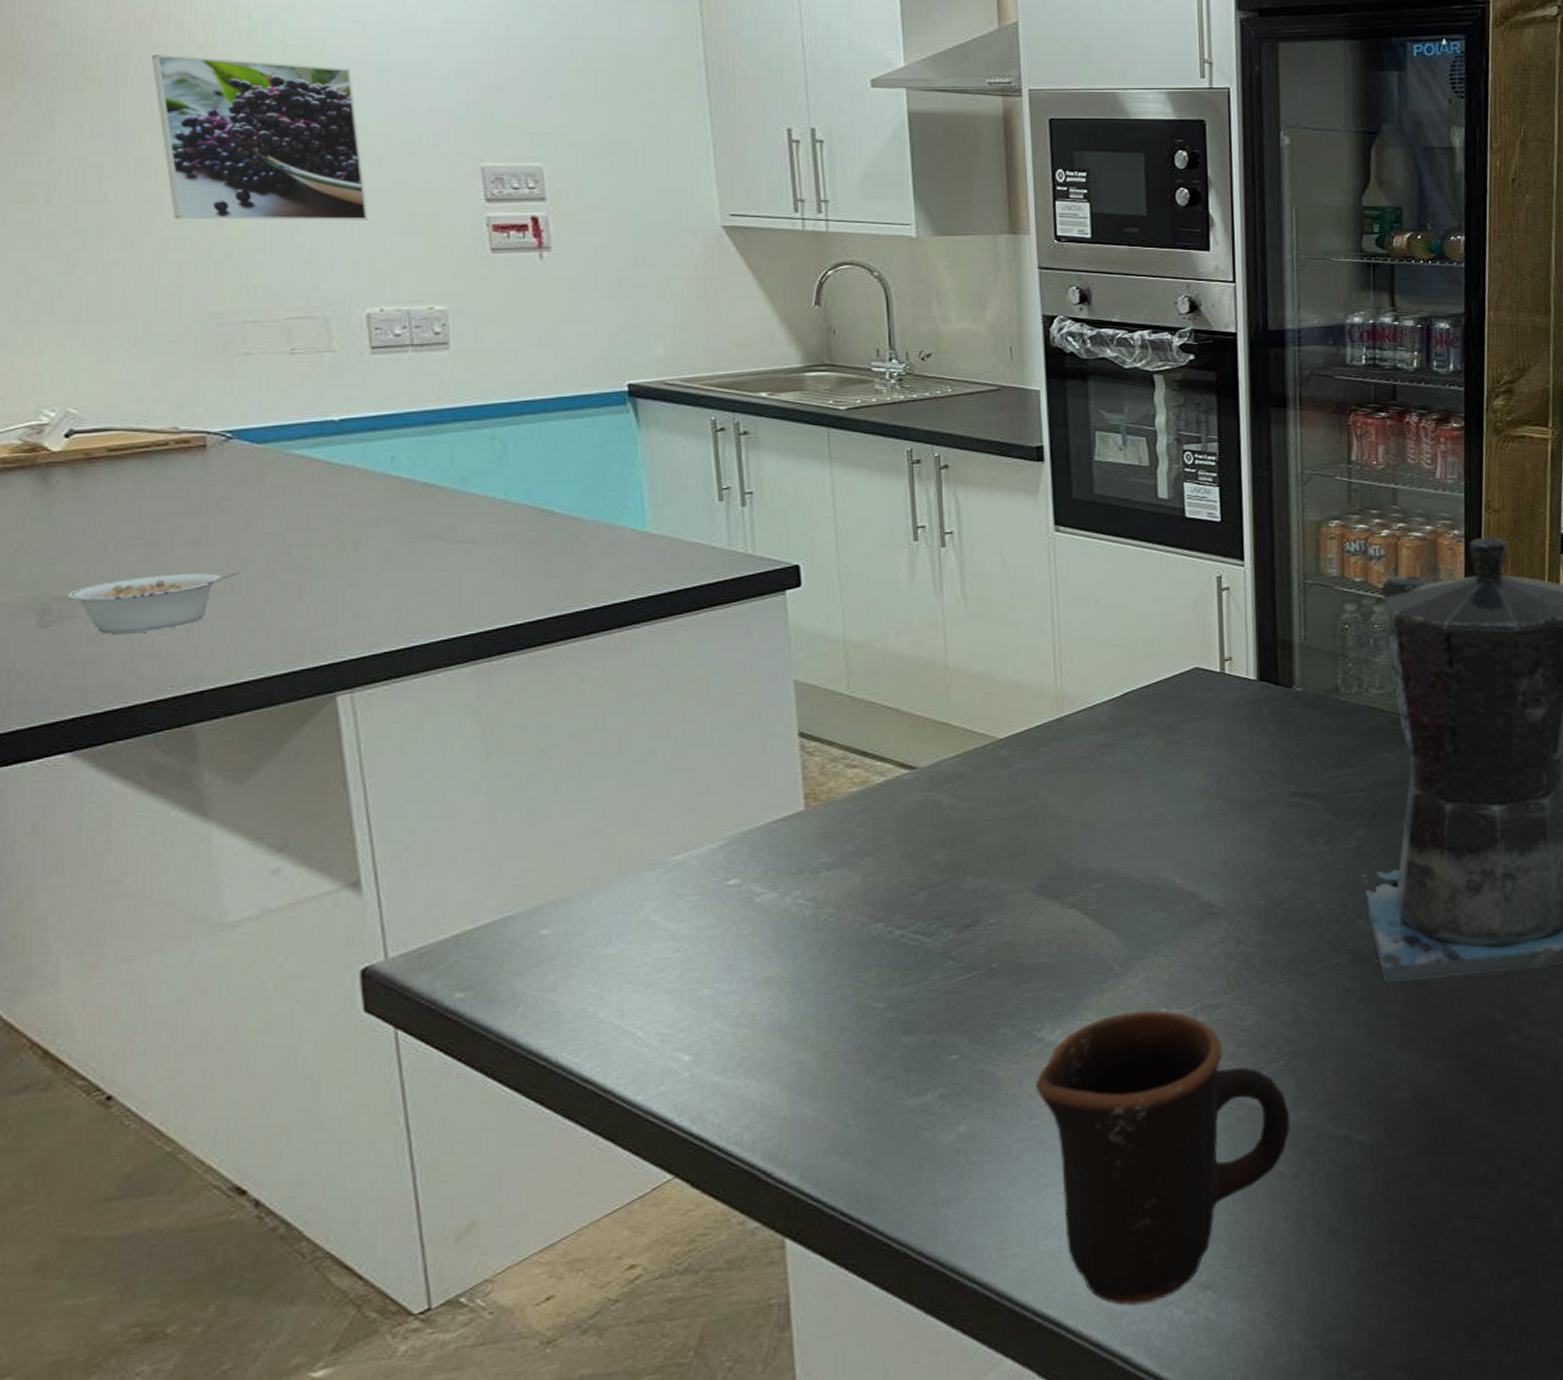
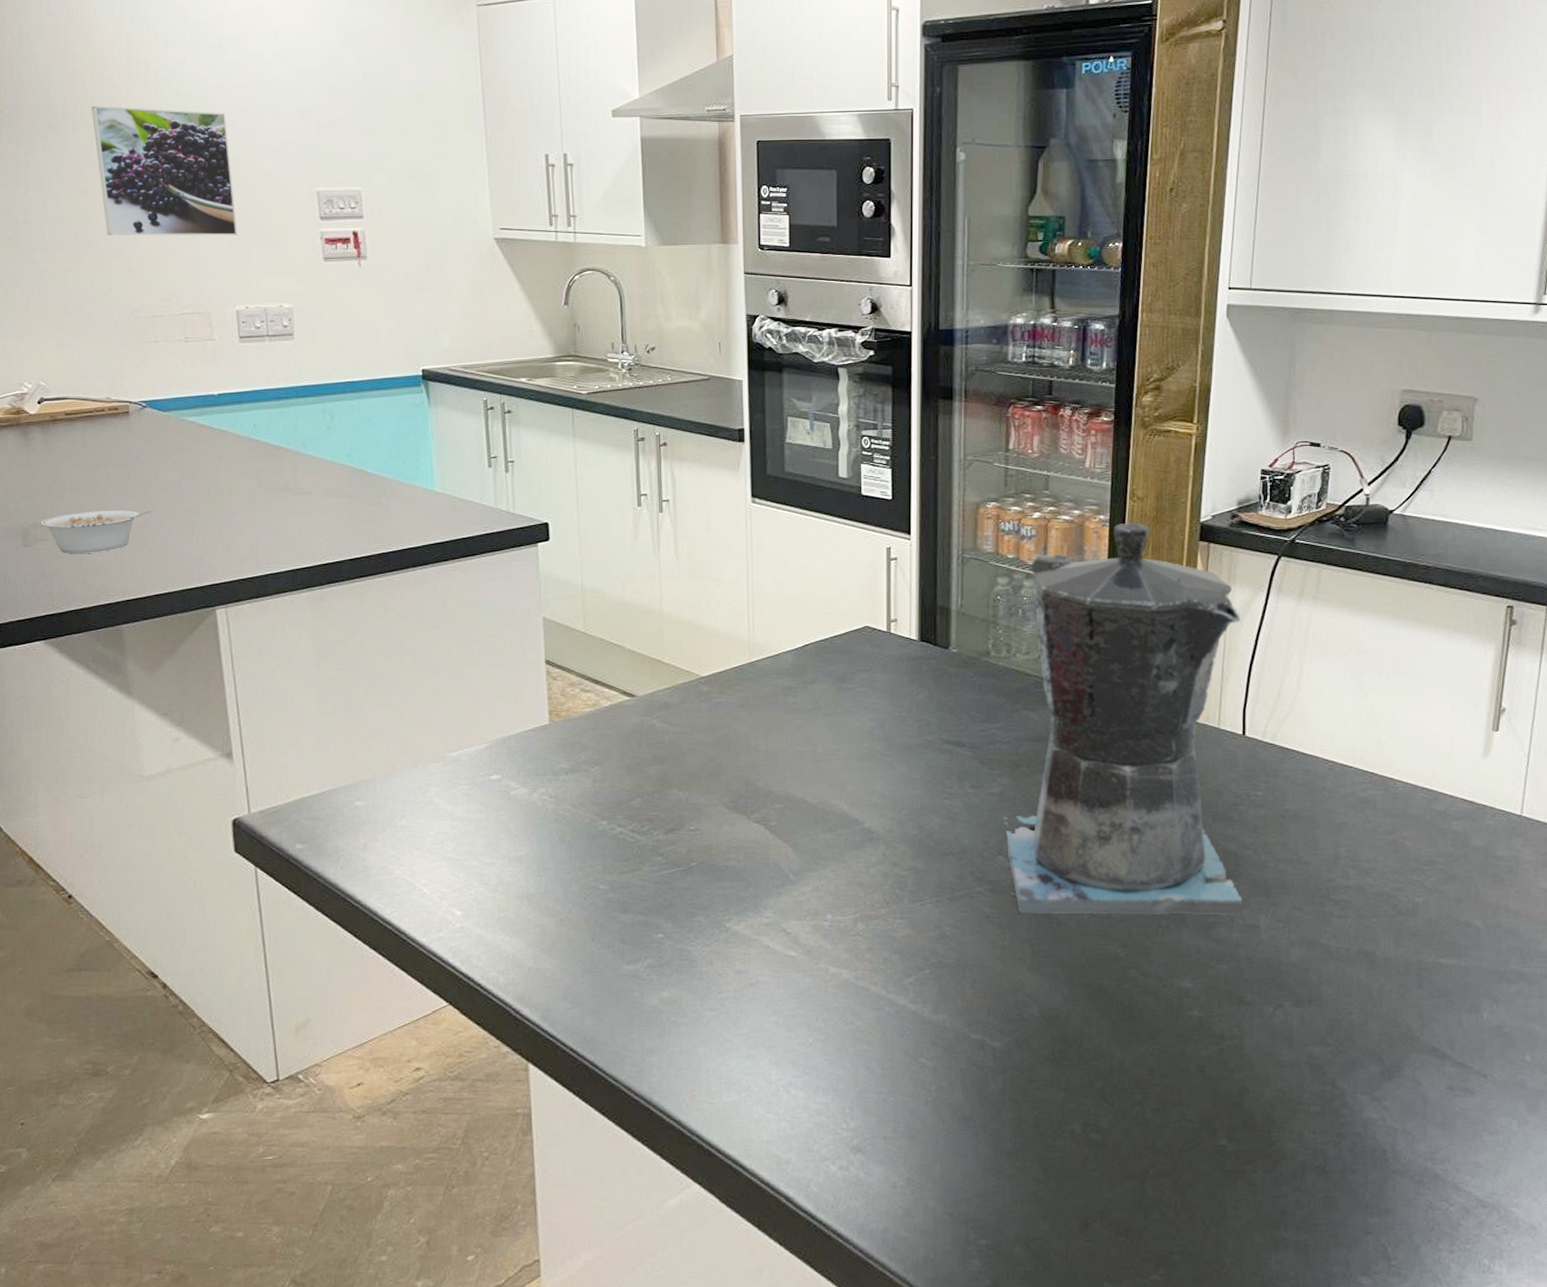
mug: present [1036,1010,1290,1306] -> none [724,915,933,1156]

